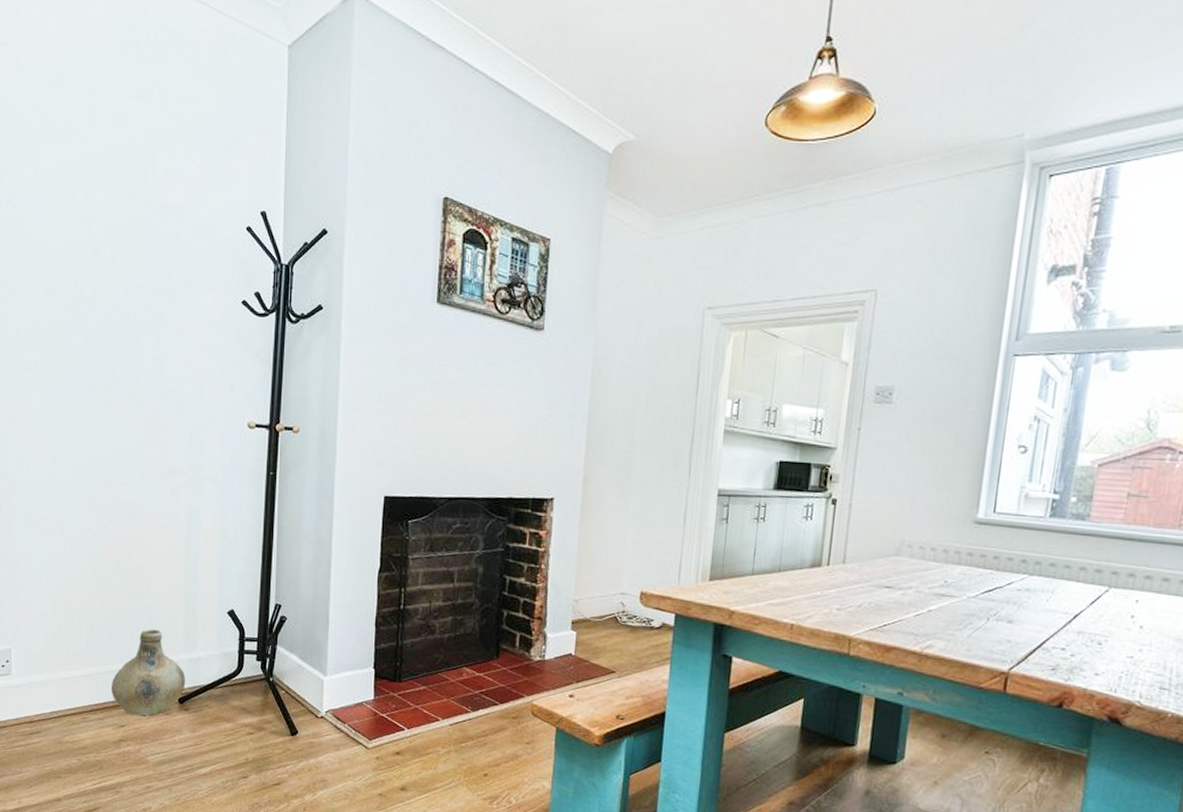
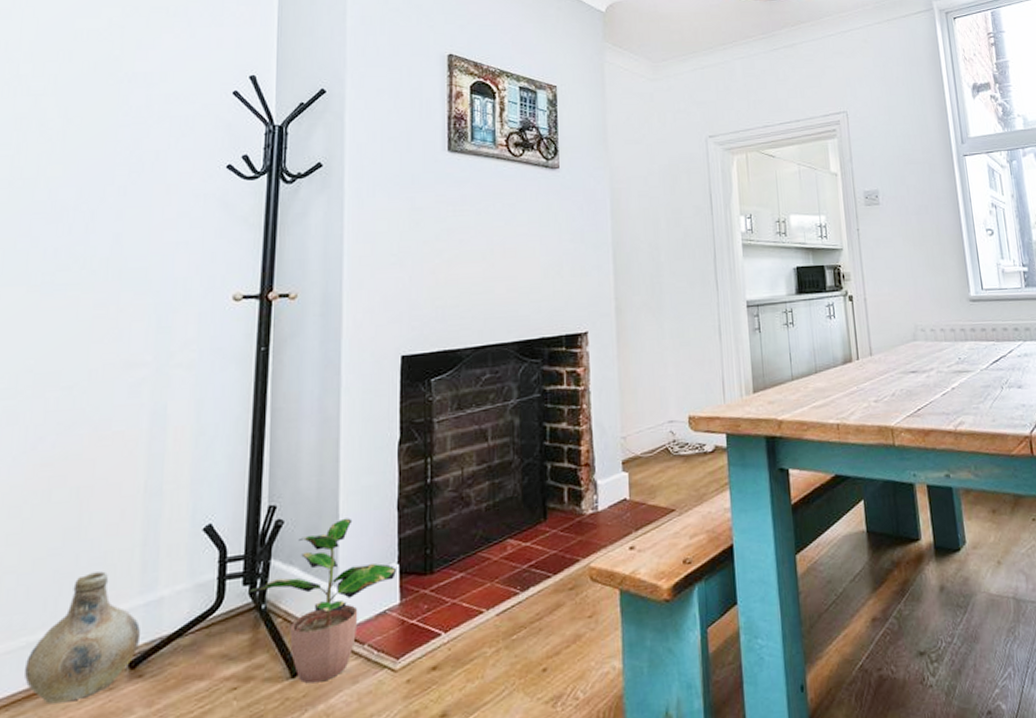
potted plant: none [259,624,372,744] -> present [247,518,396,684]

